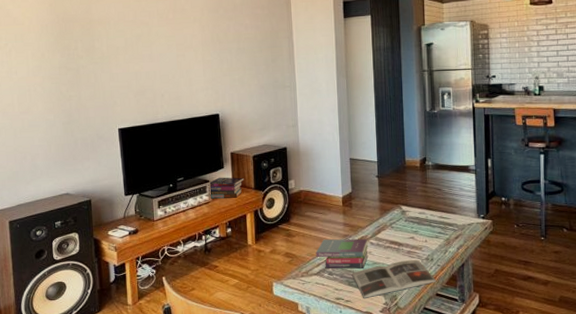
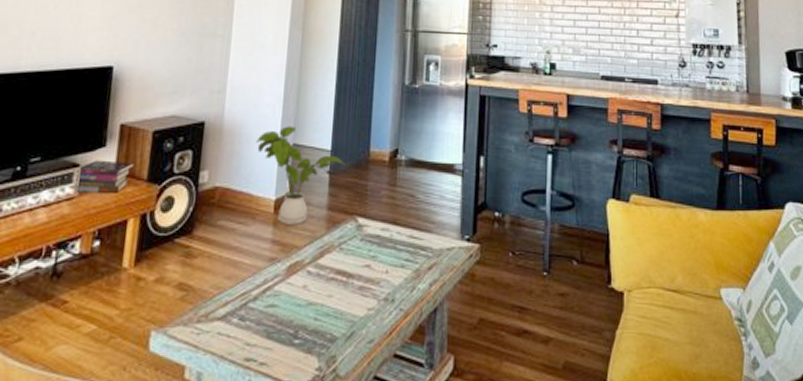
books: present [316,238,369,269] -> none [224,264,304,312]
house plant: none [324,146,389,213] -> present [256,126,345,225]
magazine: present [352,260,437,298] -> none [274,301,397,360]

